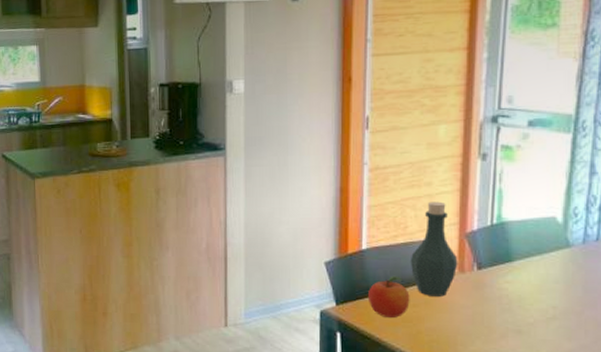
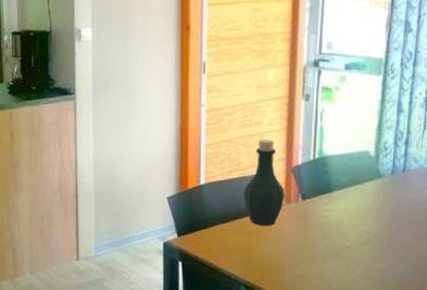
fruit: present [367,276,410,318] -> none [205,208,243,246]

